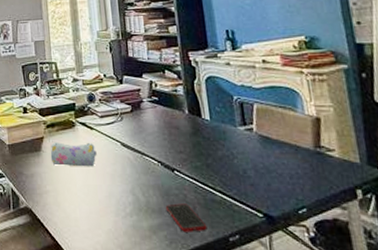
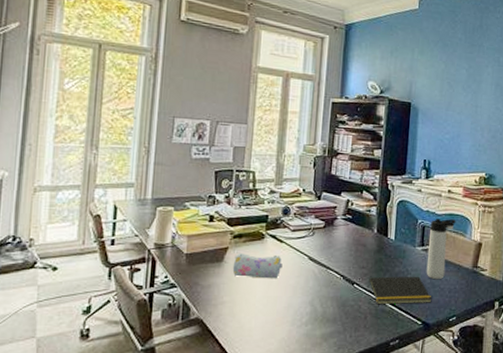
cell phone: present [165,203,207,232] -> none [340,313,374,339]
notepad: none [189,160,271,194] -> present [367,276,432,305]
thermos bottle: none [249,92,280,164] -> present [426,218,456,280]

